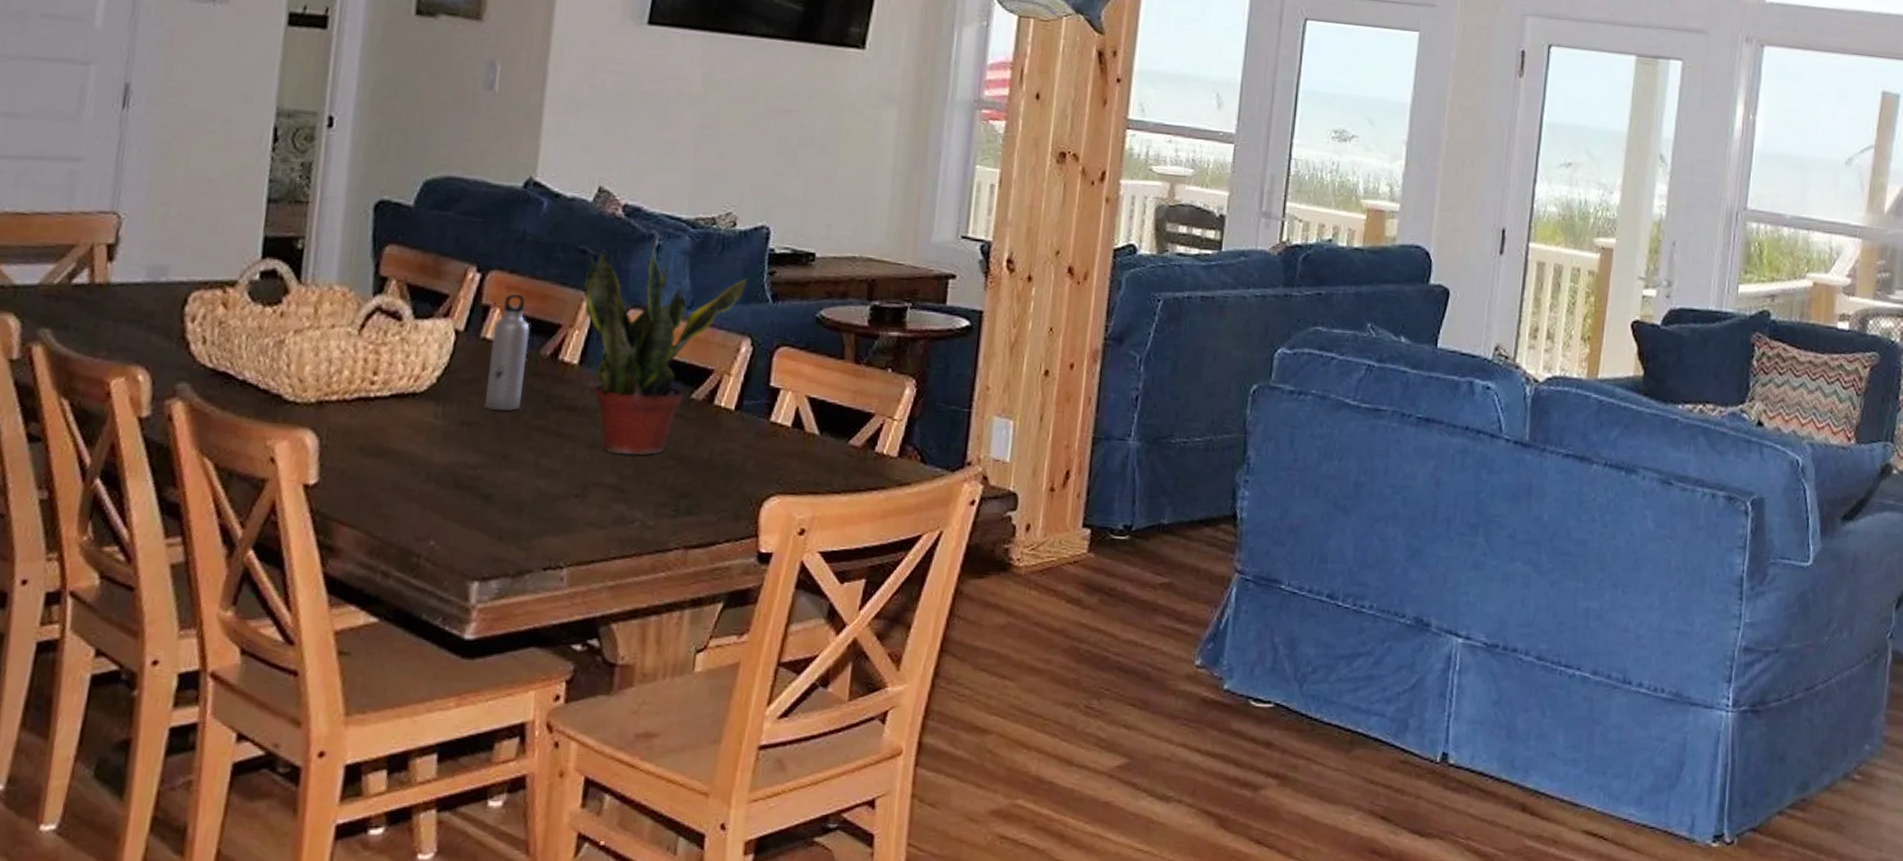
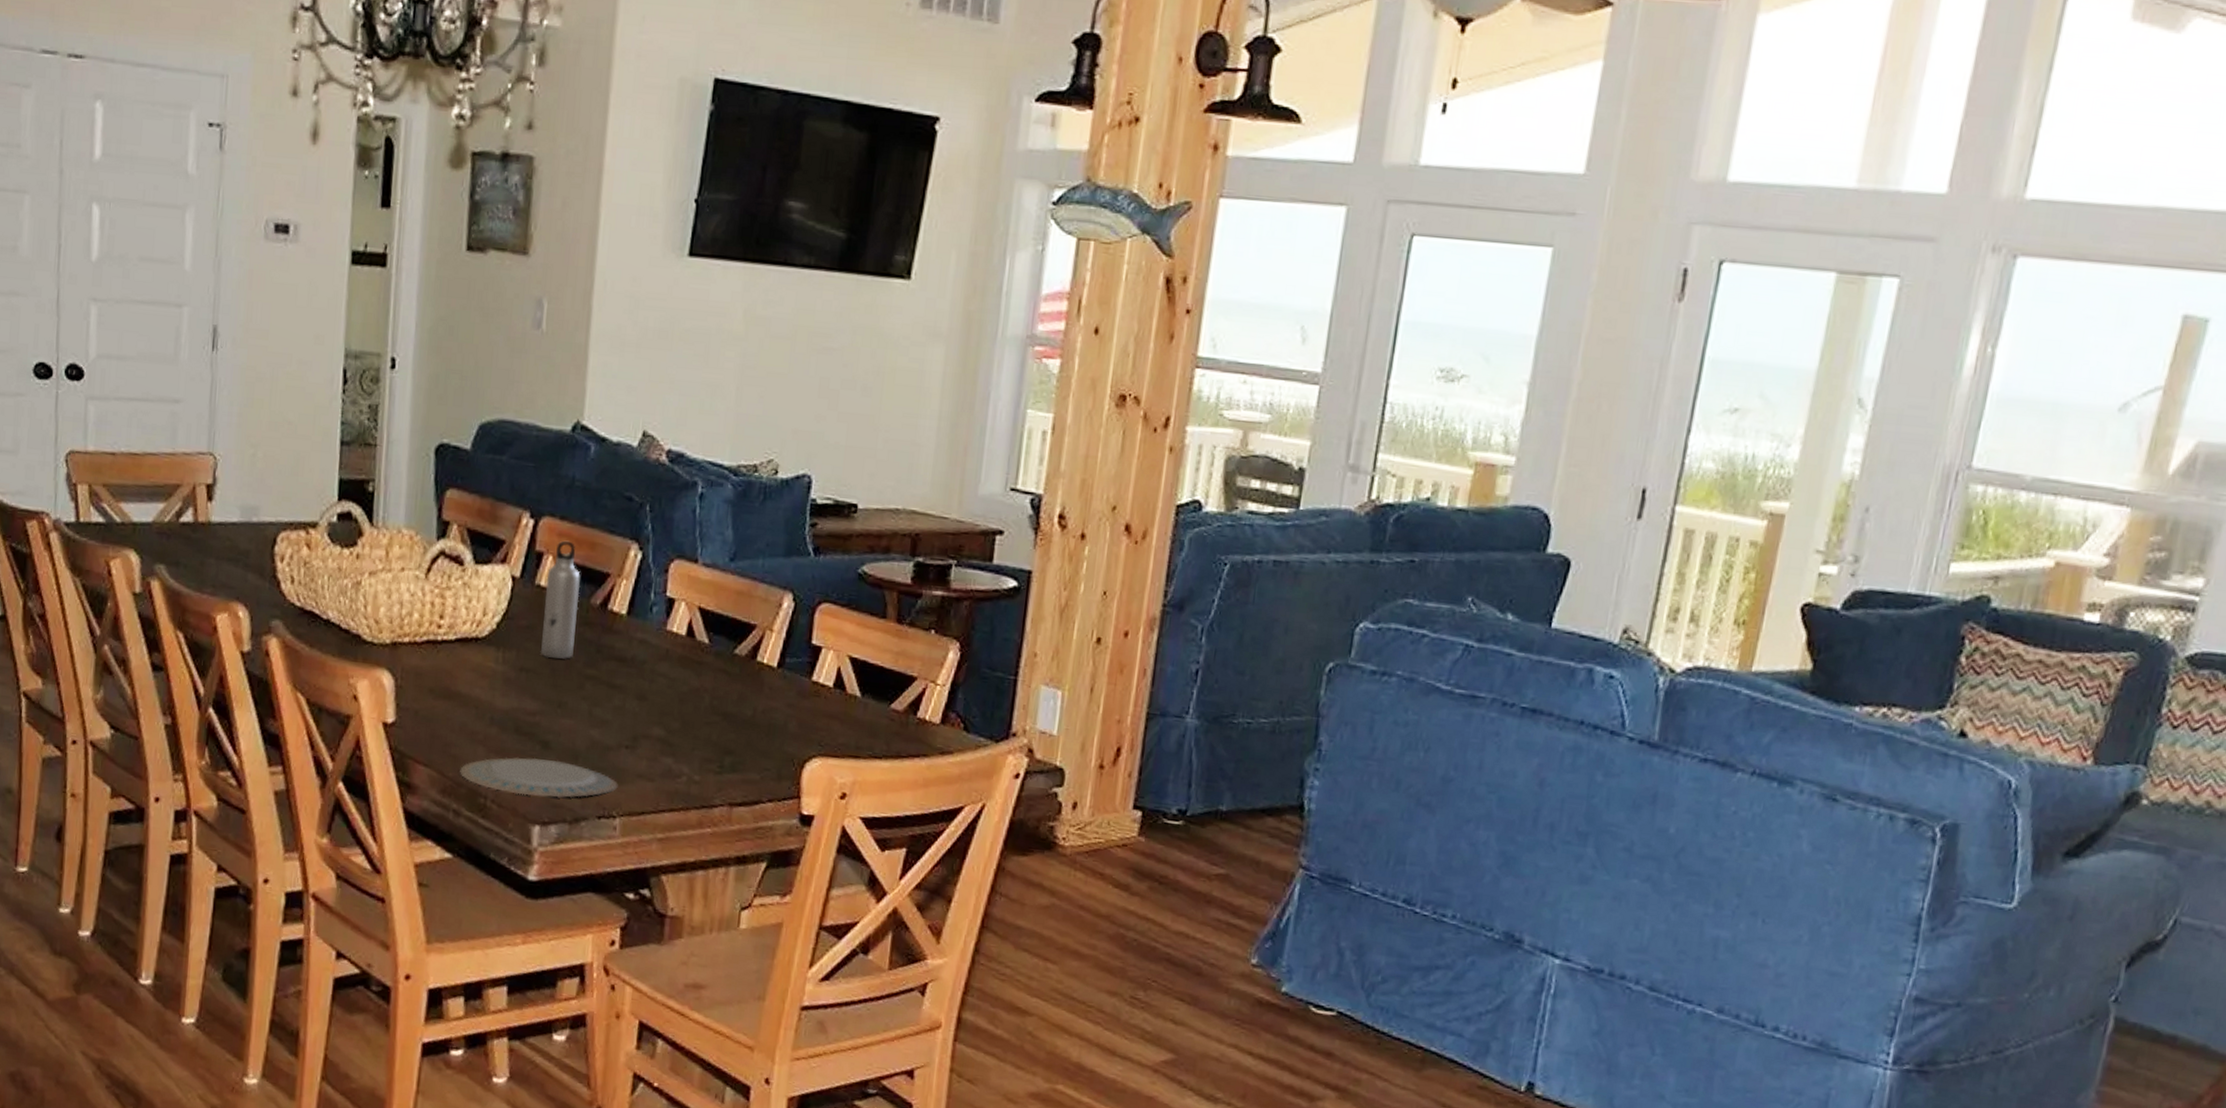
plate: none [390,512,566,552] -> present [460,757,618,798]
potted plant: present [583,233,749,456] -> none [629,480,791,710]

